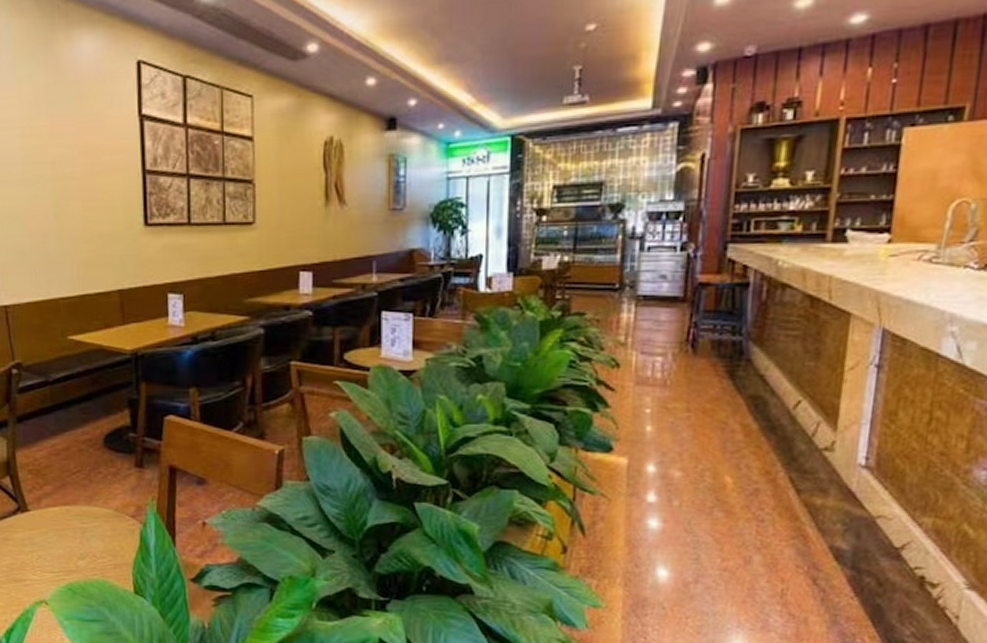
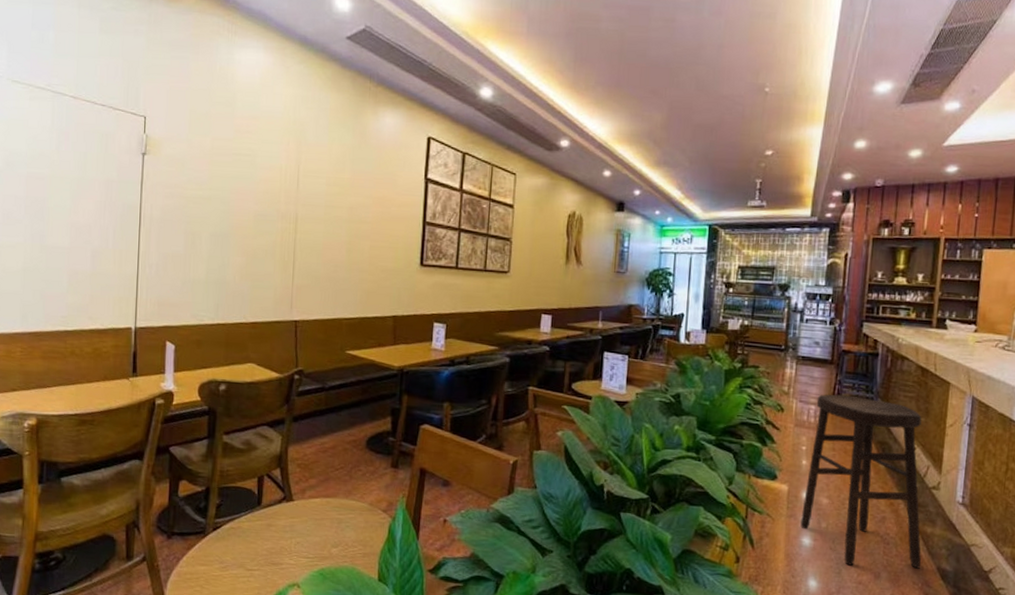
stool: none [645,340,810,550] -> present [800,394,922,569]

